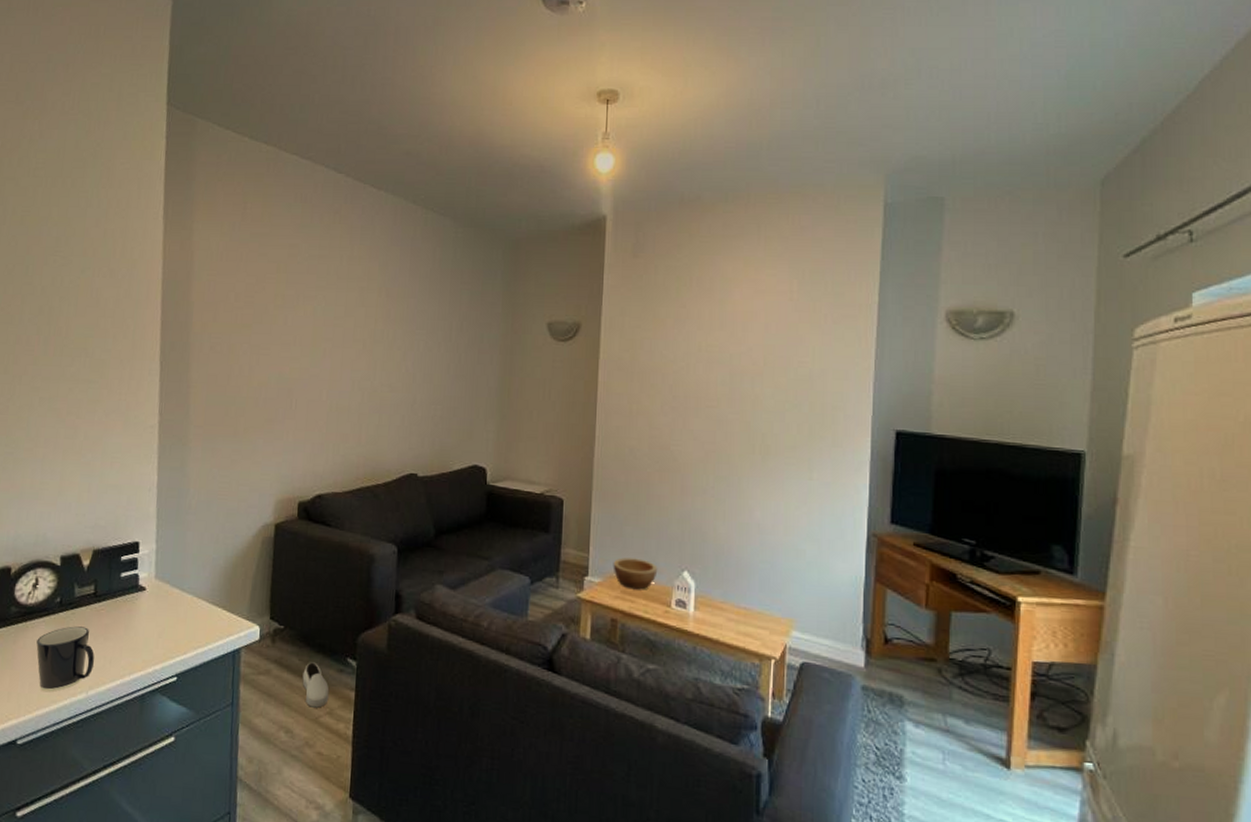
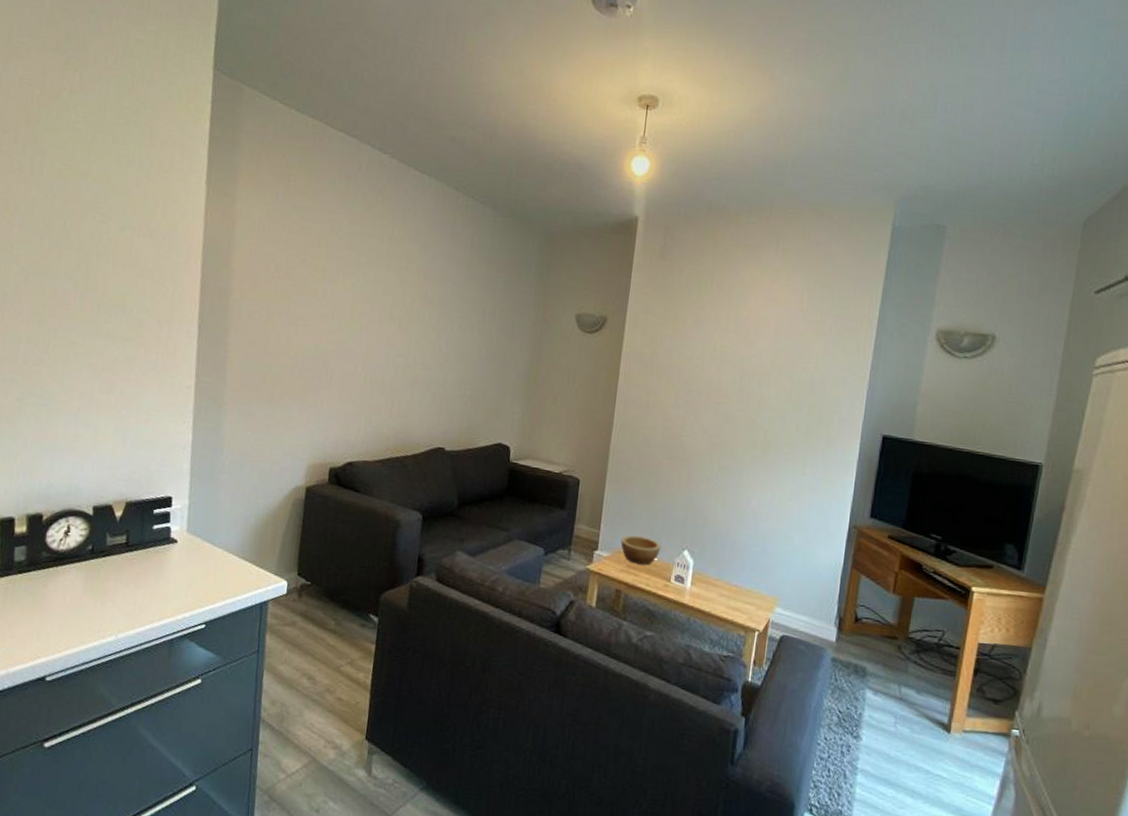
mug: present [36,626,95,693] -> none [67,573,125,634]
shoe: present [302,662,330,708] -> none [326,616,352,658]

